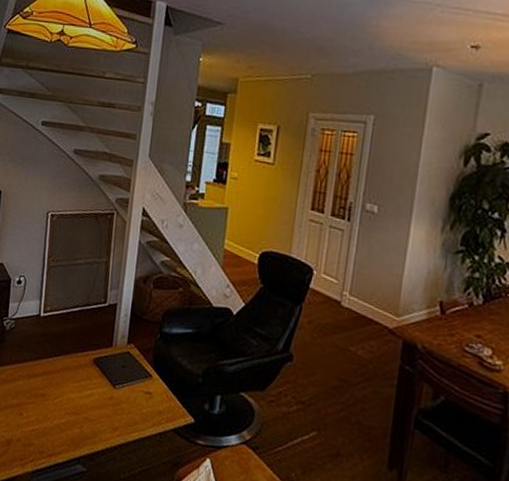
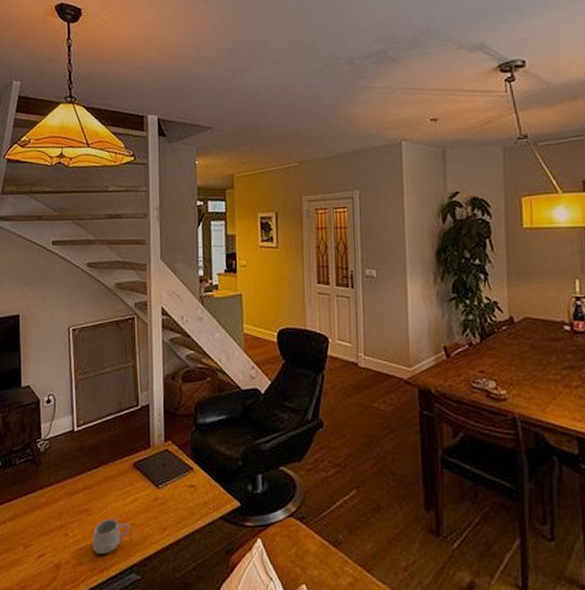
mug: none [43,407,83,441] -> present [92,519,130,555]

